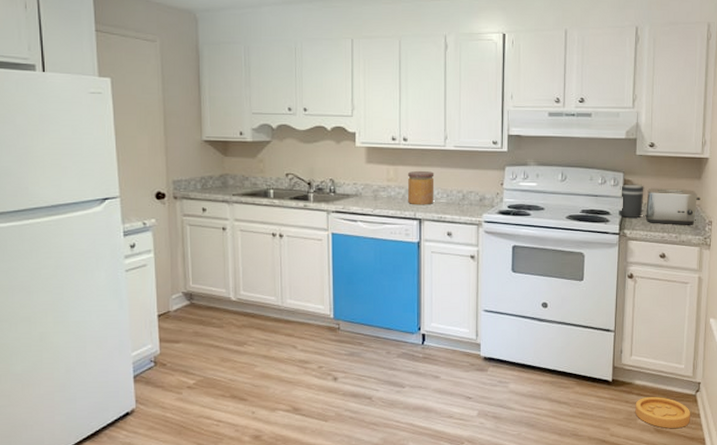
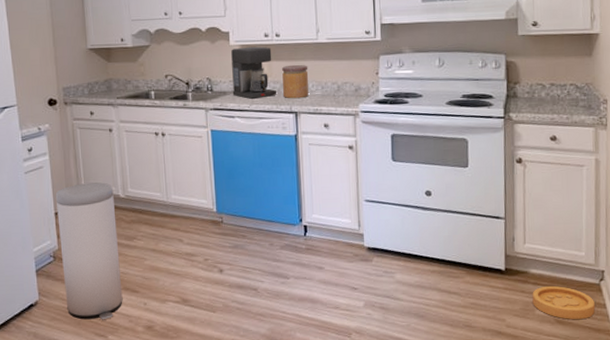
pedal bin: none [159,284,229,430] -> present [55,182,123,320]
coffee maker: none [356,149,401,203] -> present [231,46,276,99]
cylinder: present [619,184,644,218] -> none [502,65,529,101]
toaster: present [645,189,700,225] -> none [531,68,593,106]

